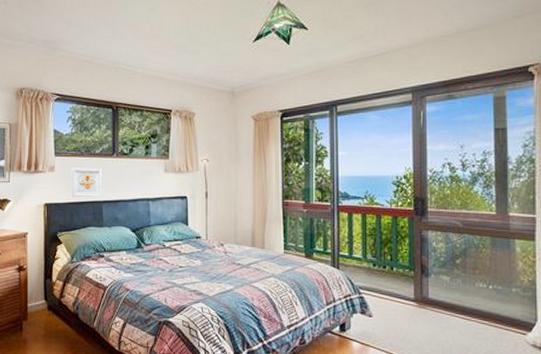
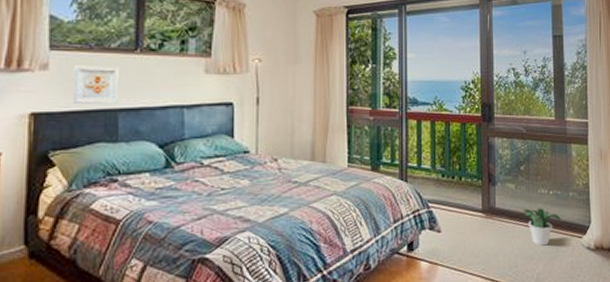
potted plant: none [458,301,501,339] -> present [522,208,560,246]

